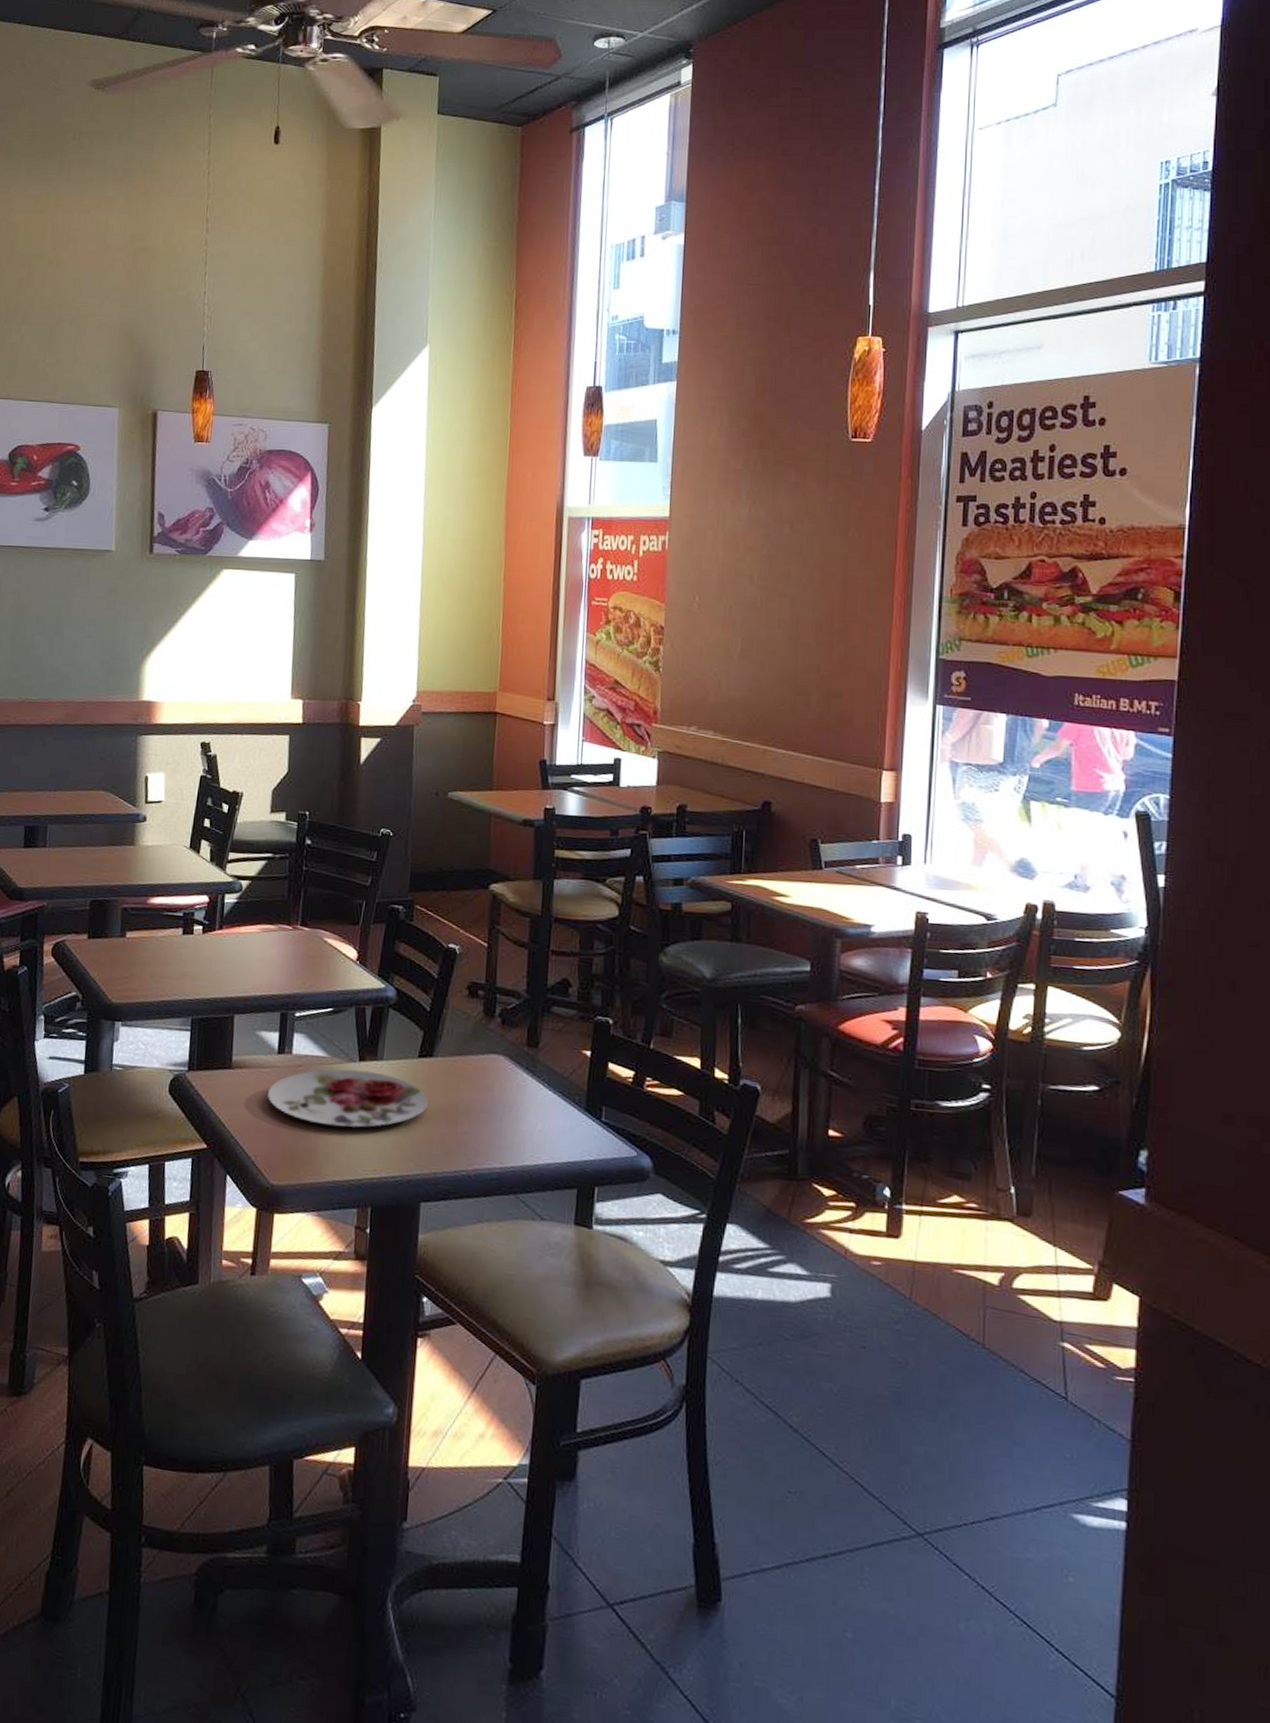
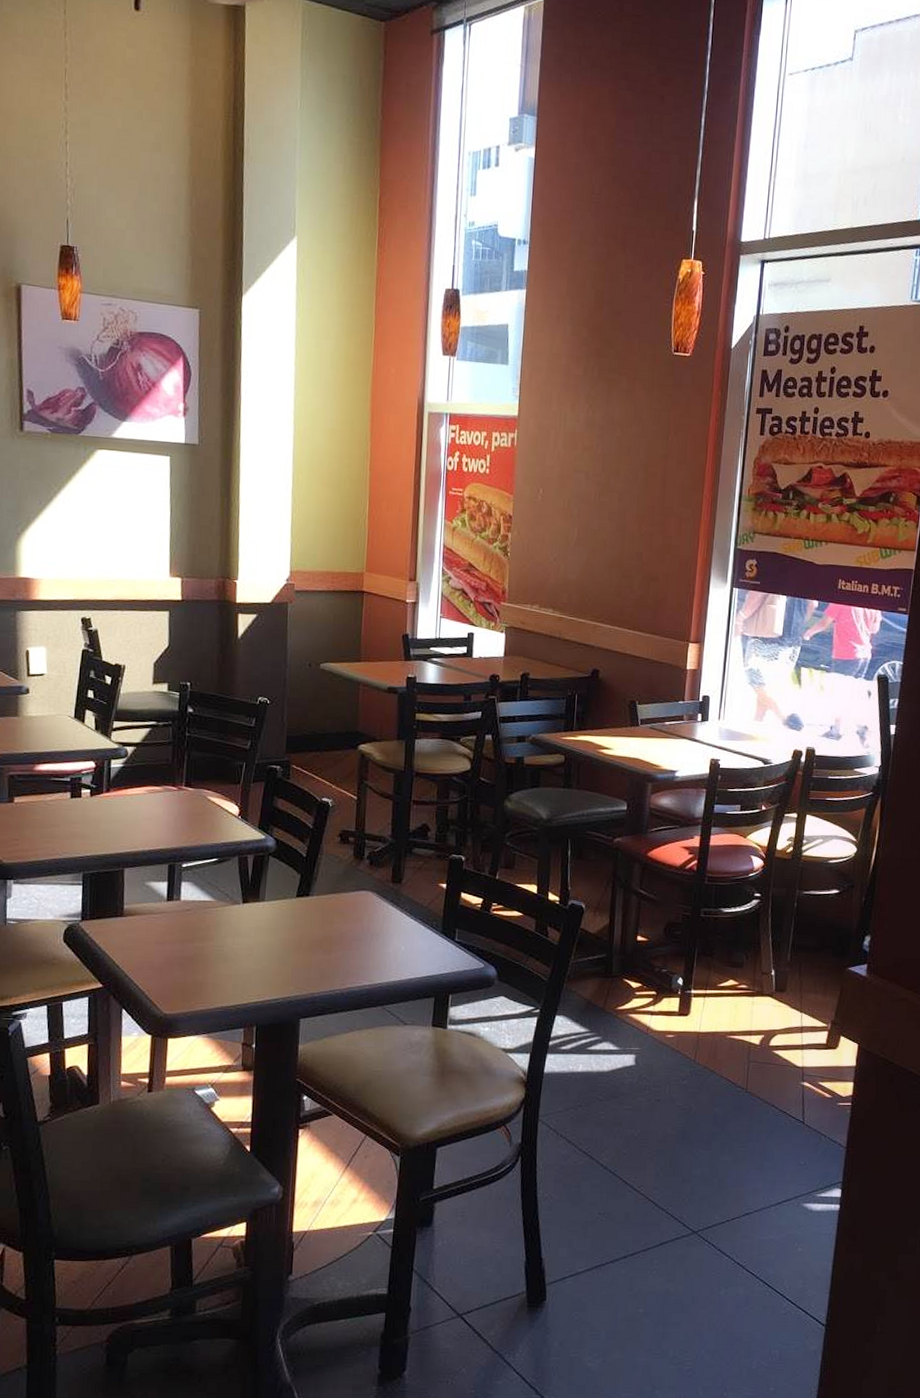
plate: present [268,1069,428,1128] -> none [159,910,305,961]

